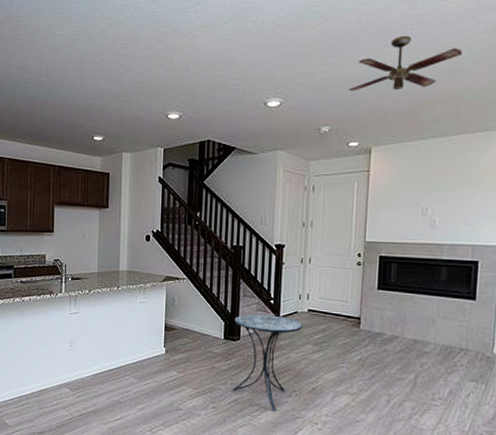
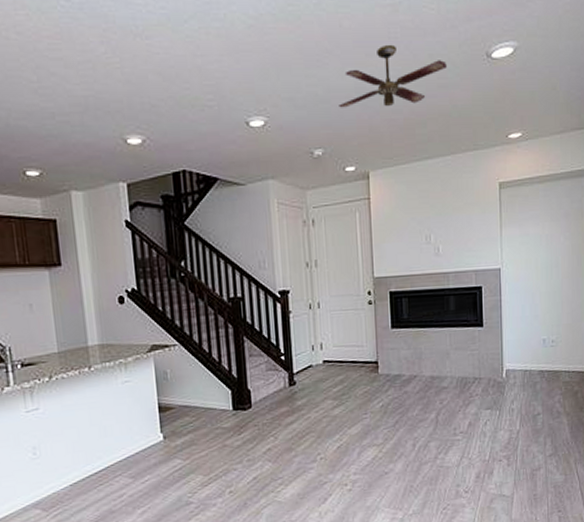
side table: present [233,314,302,411] -> none [242,373,319,481]

